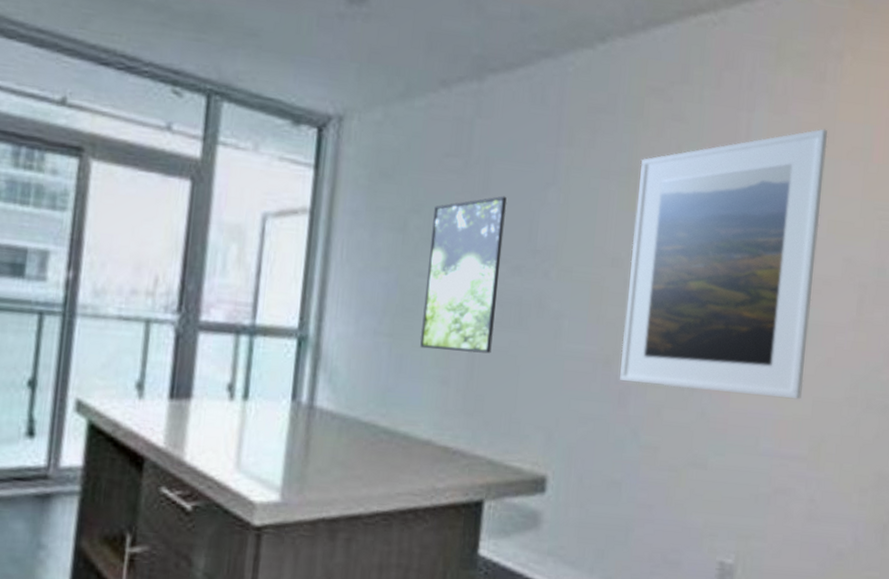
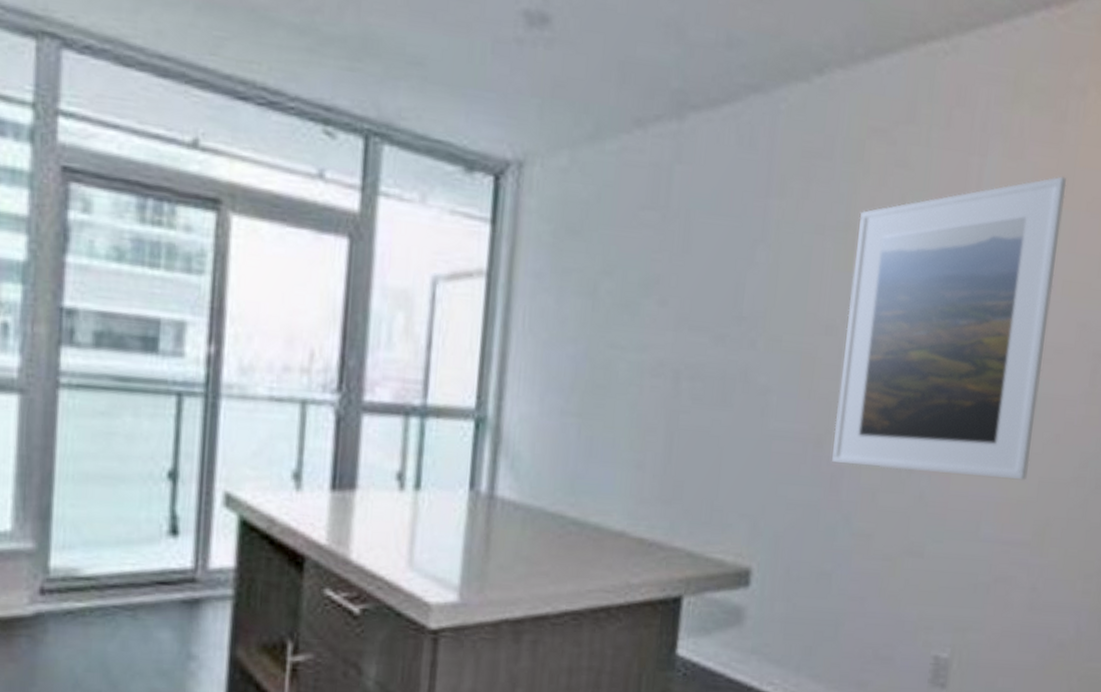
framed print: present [420,196,507,354] -> none [612,254,710,434]

